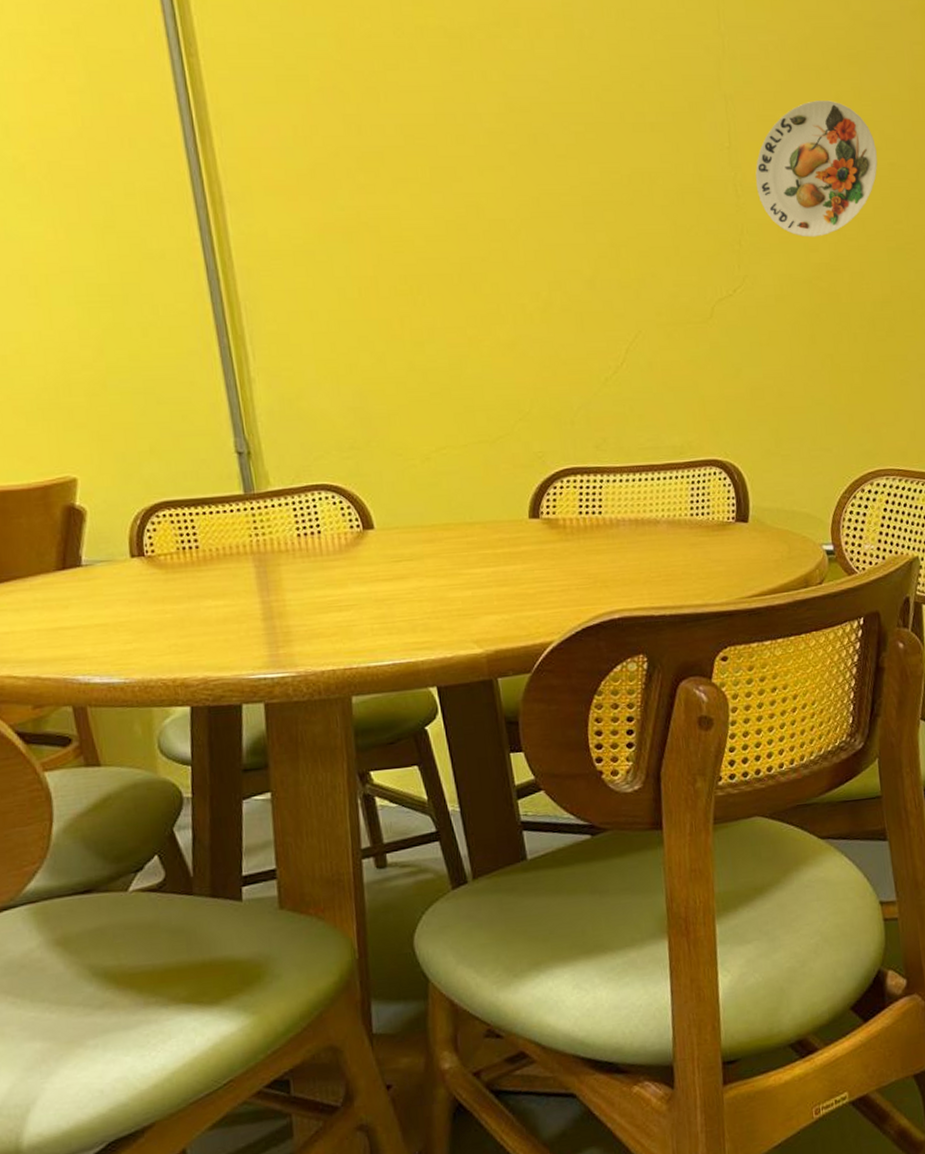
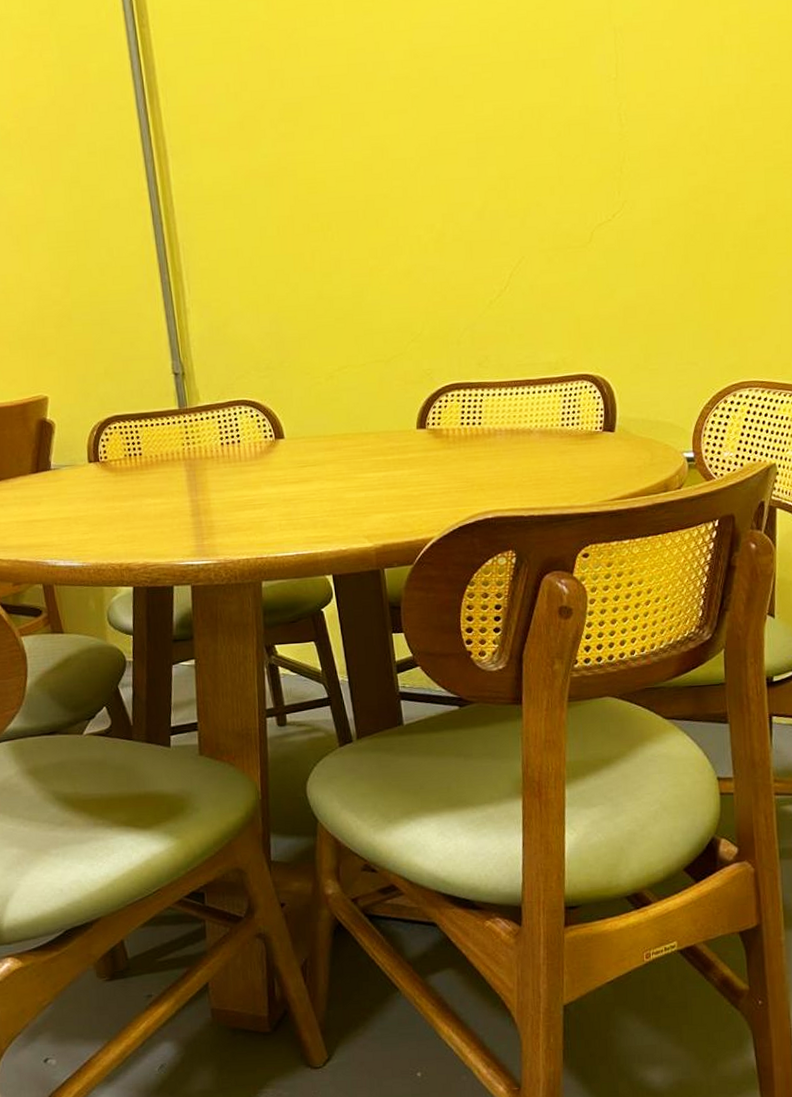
decorative plate: present [755,101,878,237] -> none [639,26,761,161]

